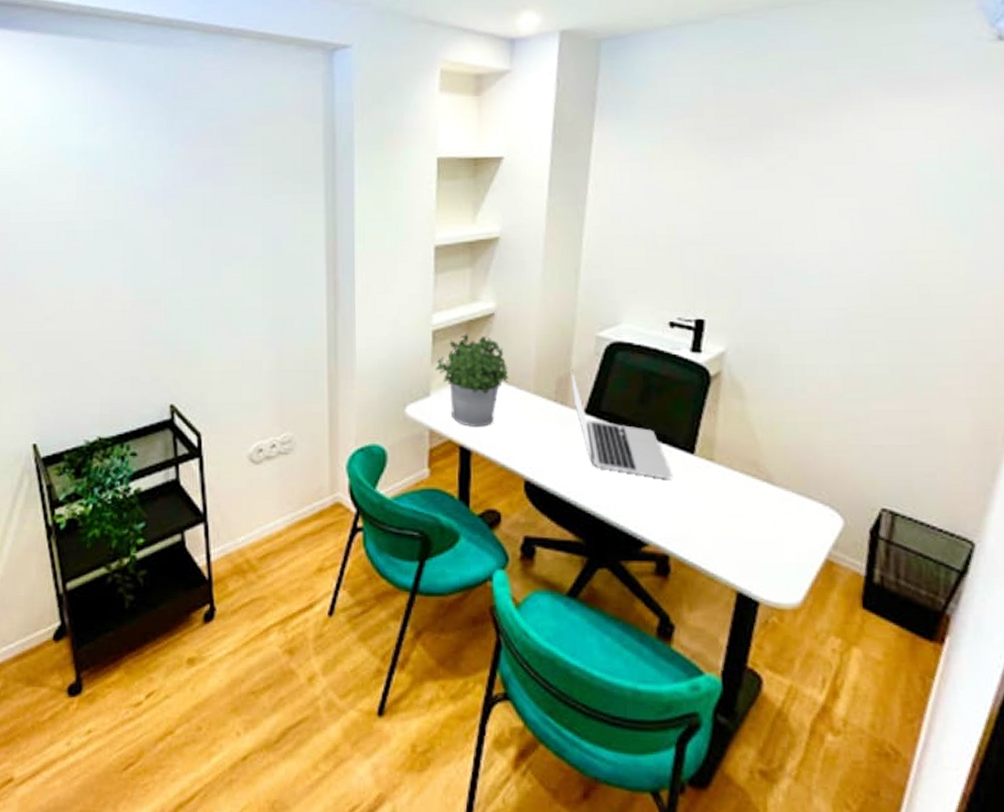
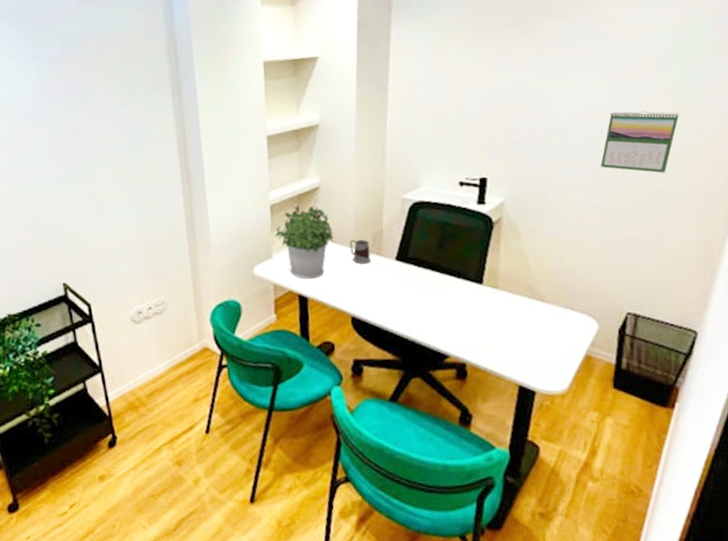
mug: none [528,382,554,414] -> present [349,239,371,264]
laptop: present [570,368,672,479] -> none [382,225,466,306]
calendar: none [848,251,950,333] -> present [600,110,679,173]

